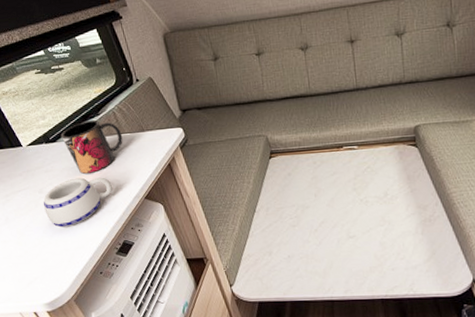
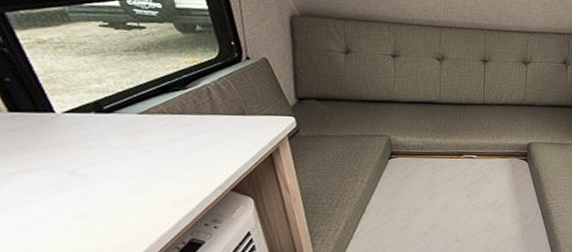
mug: present [43,177,112,227] -> none [73,159,187,220]
mug: present [60,119,123,174] -> none [122,93,215,156]

